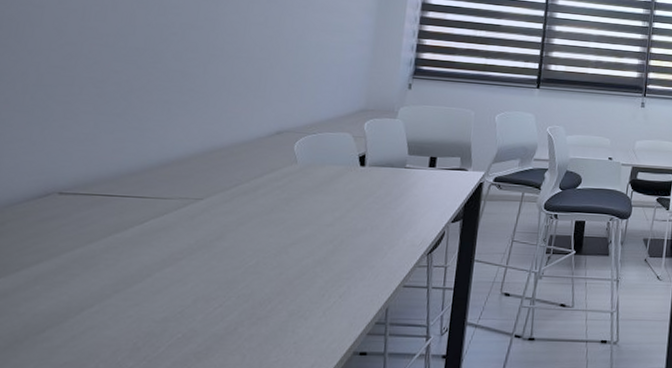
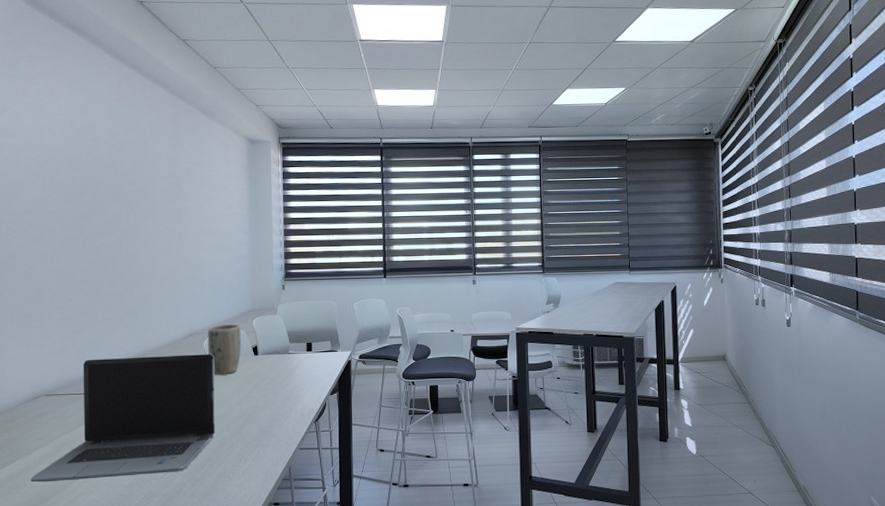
laptop computer: none [16,151,306,310] -> present [30,354,215,483]
plant pot: none [298,124,347,186] -> present [207,324,241,374]

